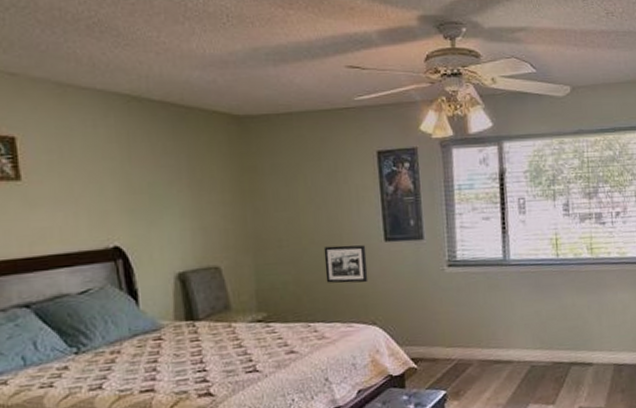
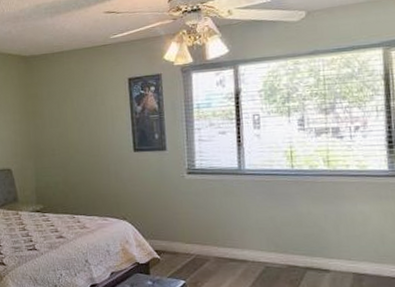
picture frame: present [323,245,368,284] -> none [85,154,120,185]

